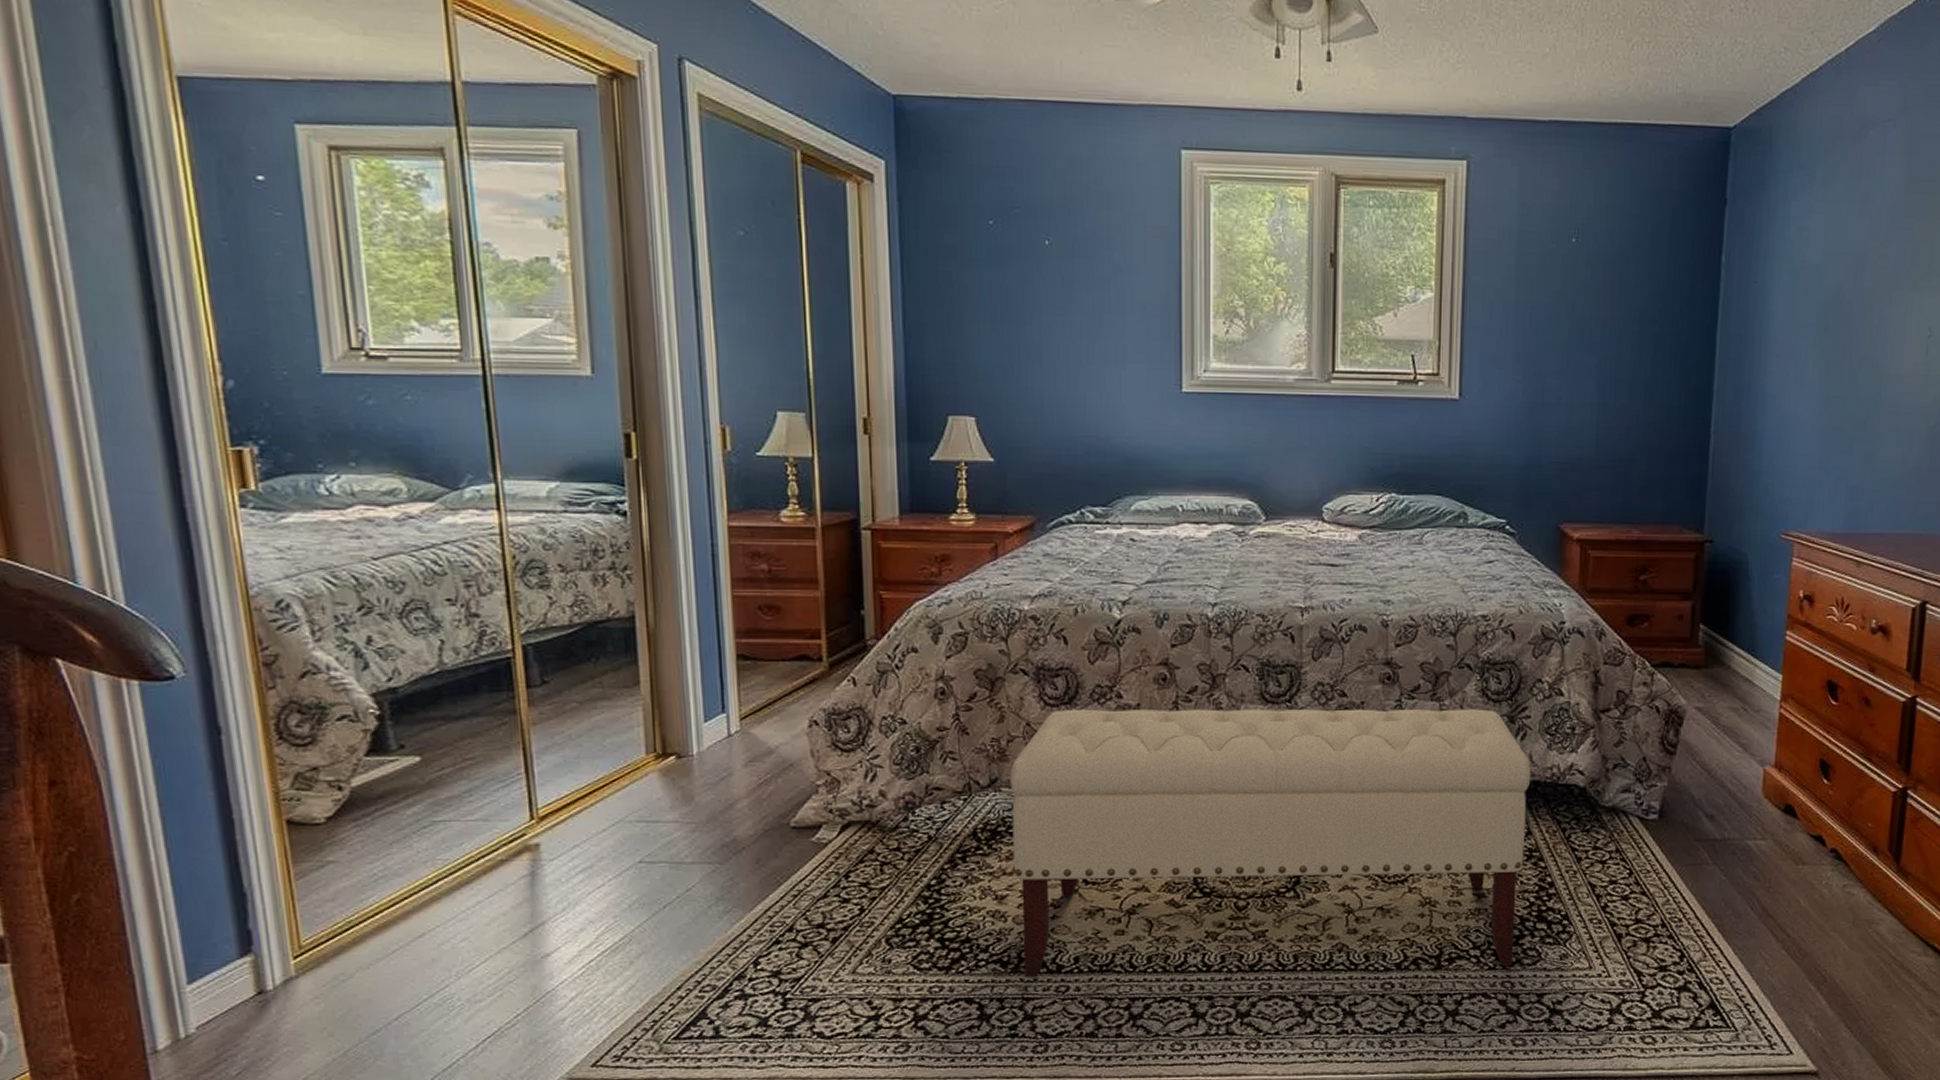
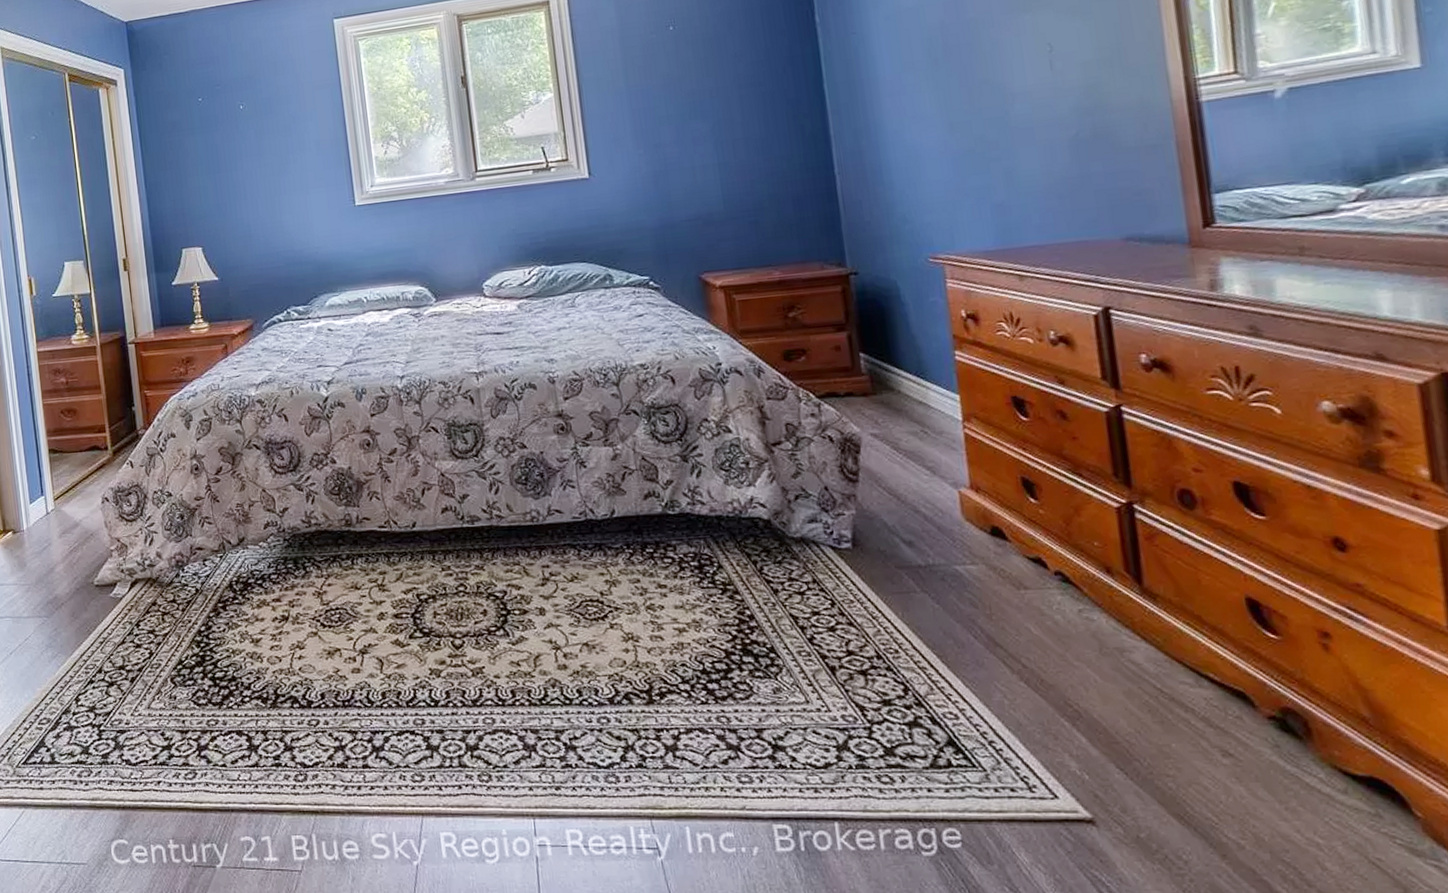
bench: present [1009,708,1531,978] -> none [253,450,725,713]

